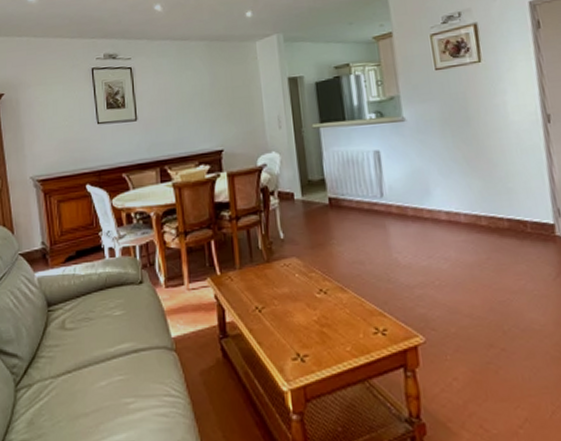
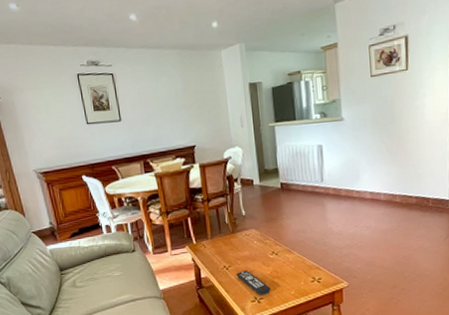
remote control: none [271,314,318,350] -> present [236,270,271,295]

